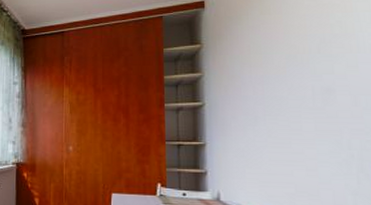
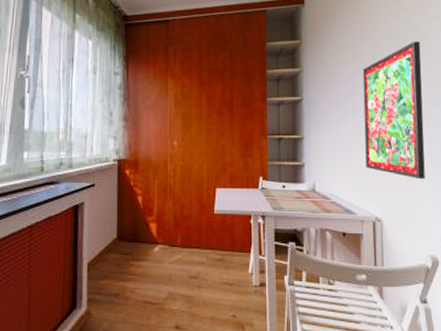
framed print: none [273,40,356,193] -> present [362,41,425,180]

